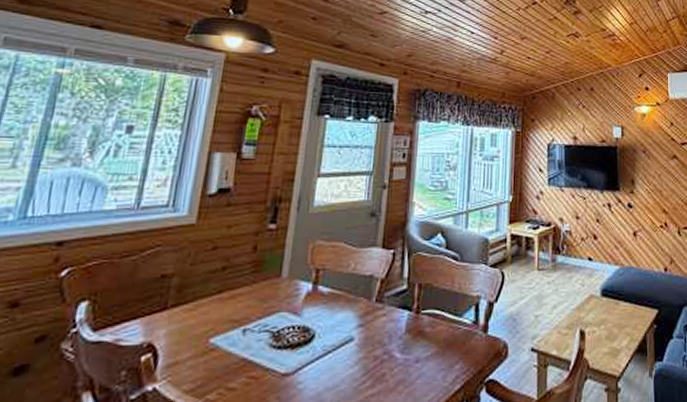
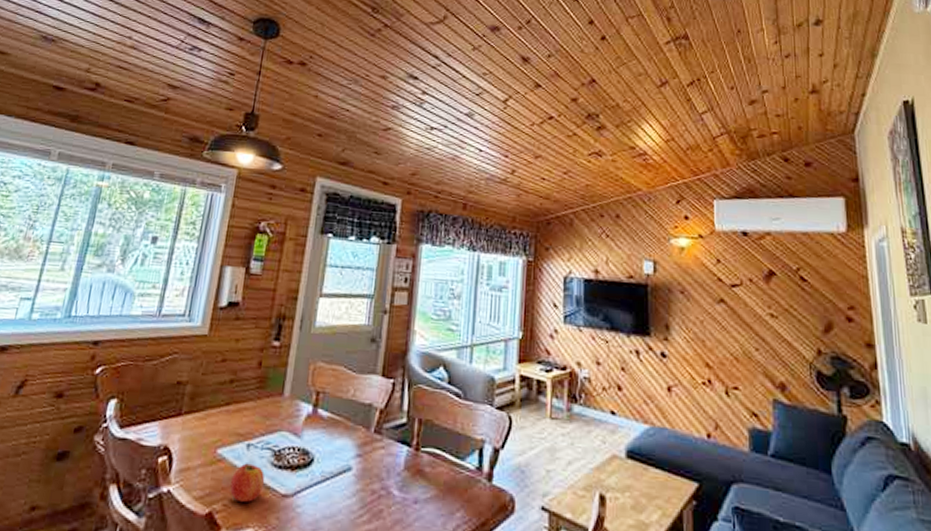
fruit: none [225,348,264,389] -> present [230,463,265,503]

